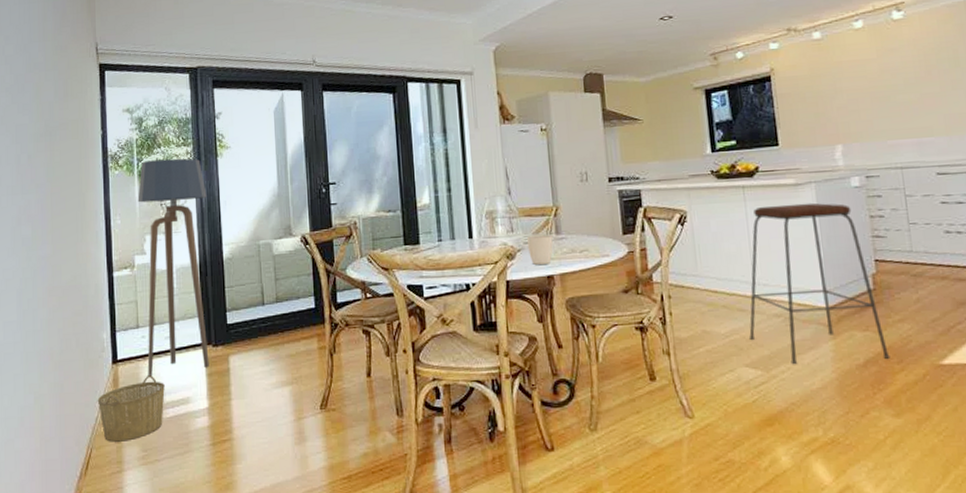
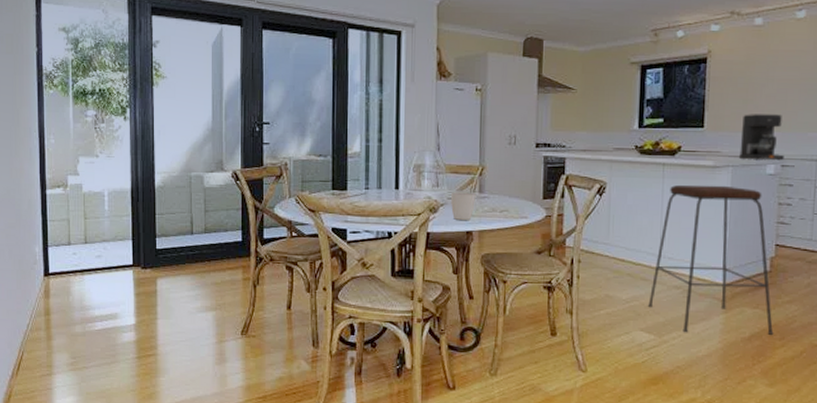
basket: present [97,375,165,442] -> none [29,290,94,348]
floor lamp: present [137,158,209,377] -> none [72,83,141,292]
coffee maker: none [817,125,867,175] -> present [739,114,784,161]

